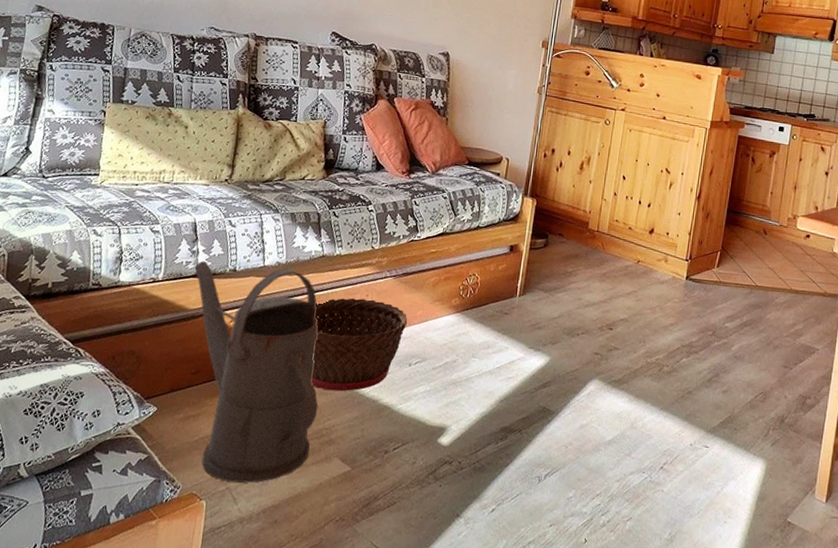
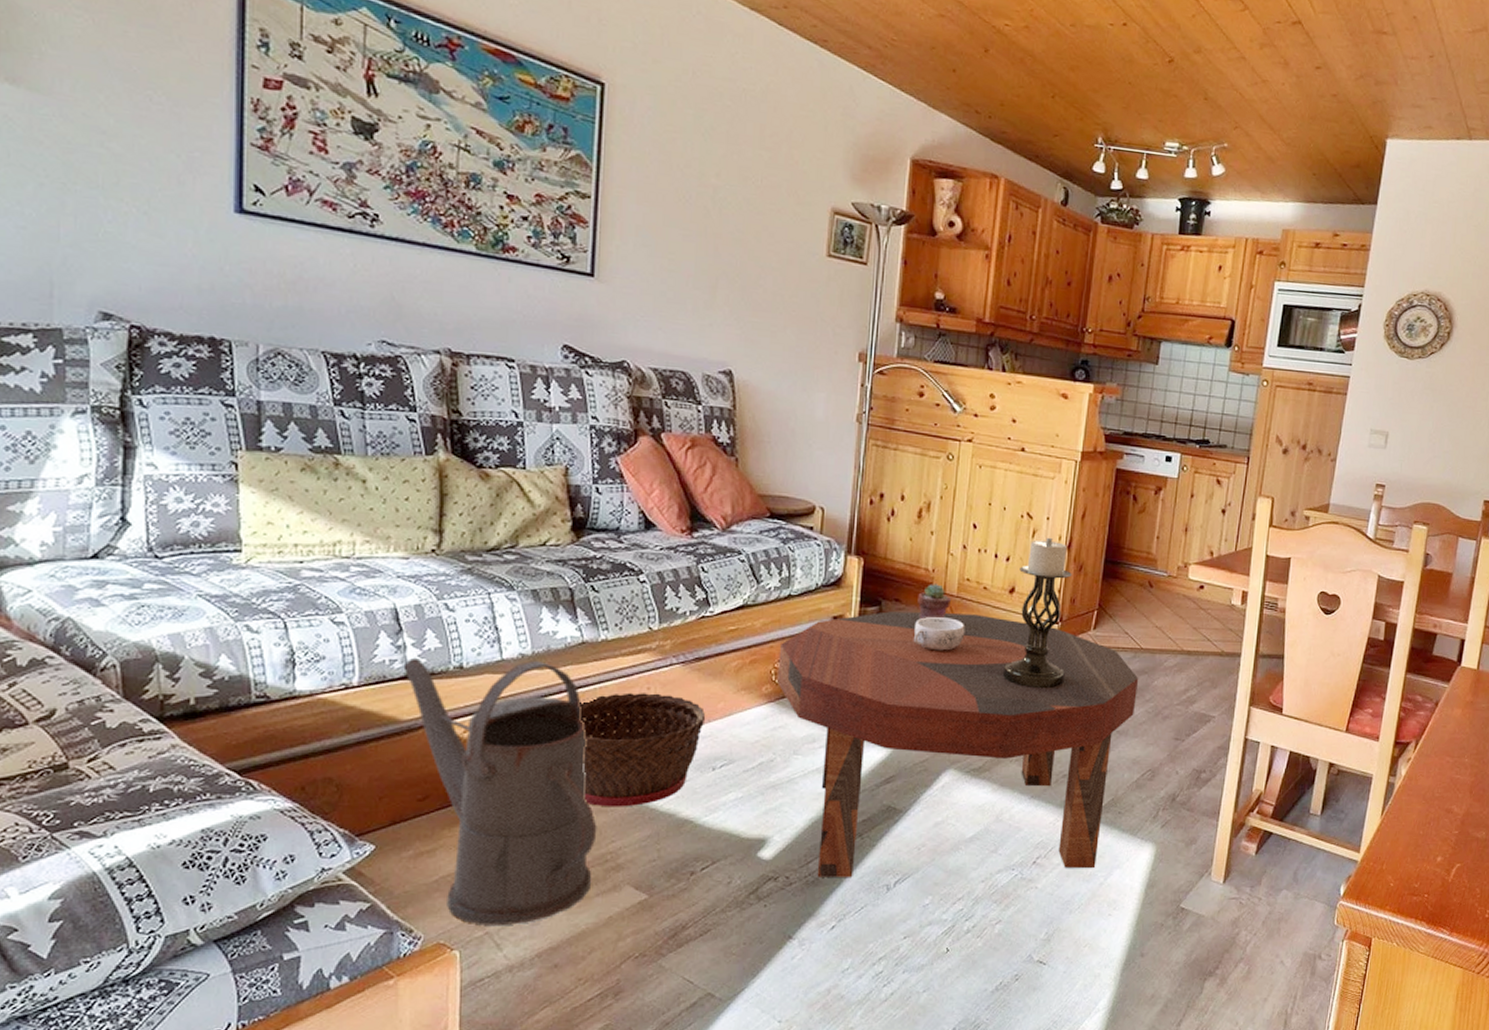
coffee table: none [464,243,754,478] -> present [777,611,1139,877]
decorative bowl: none [572,249,613,279] -> present [914,616,965,651]
potted succulent: none [576,223,602,252] -> present [918,584,951,620]
candle holder: none [641,189,701,316] -> present [1002,537,1072,689]

